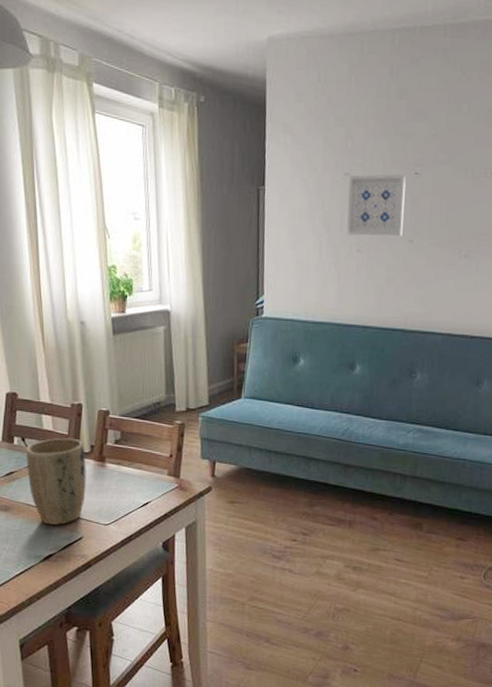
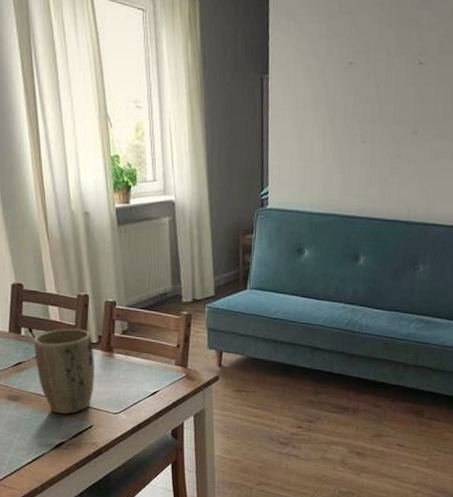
wall art: present [347,174,406,237] -> none [351,63,410,128]

